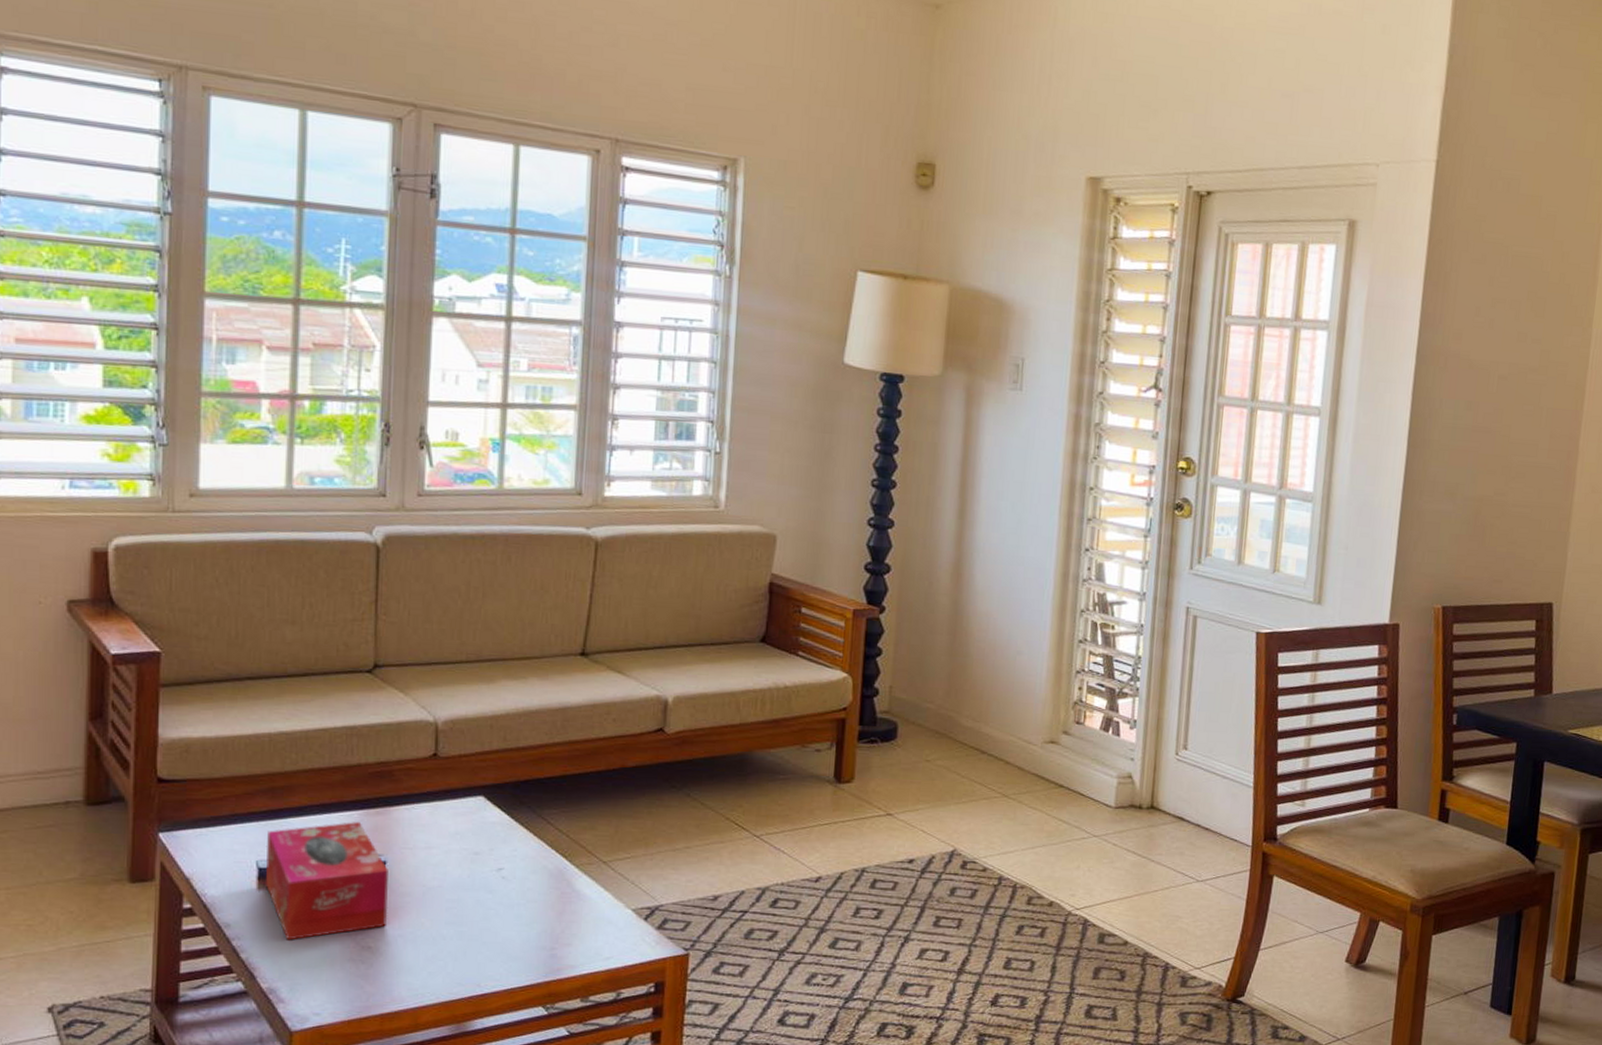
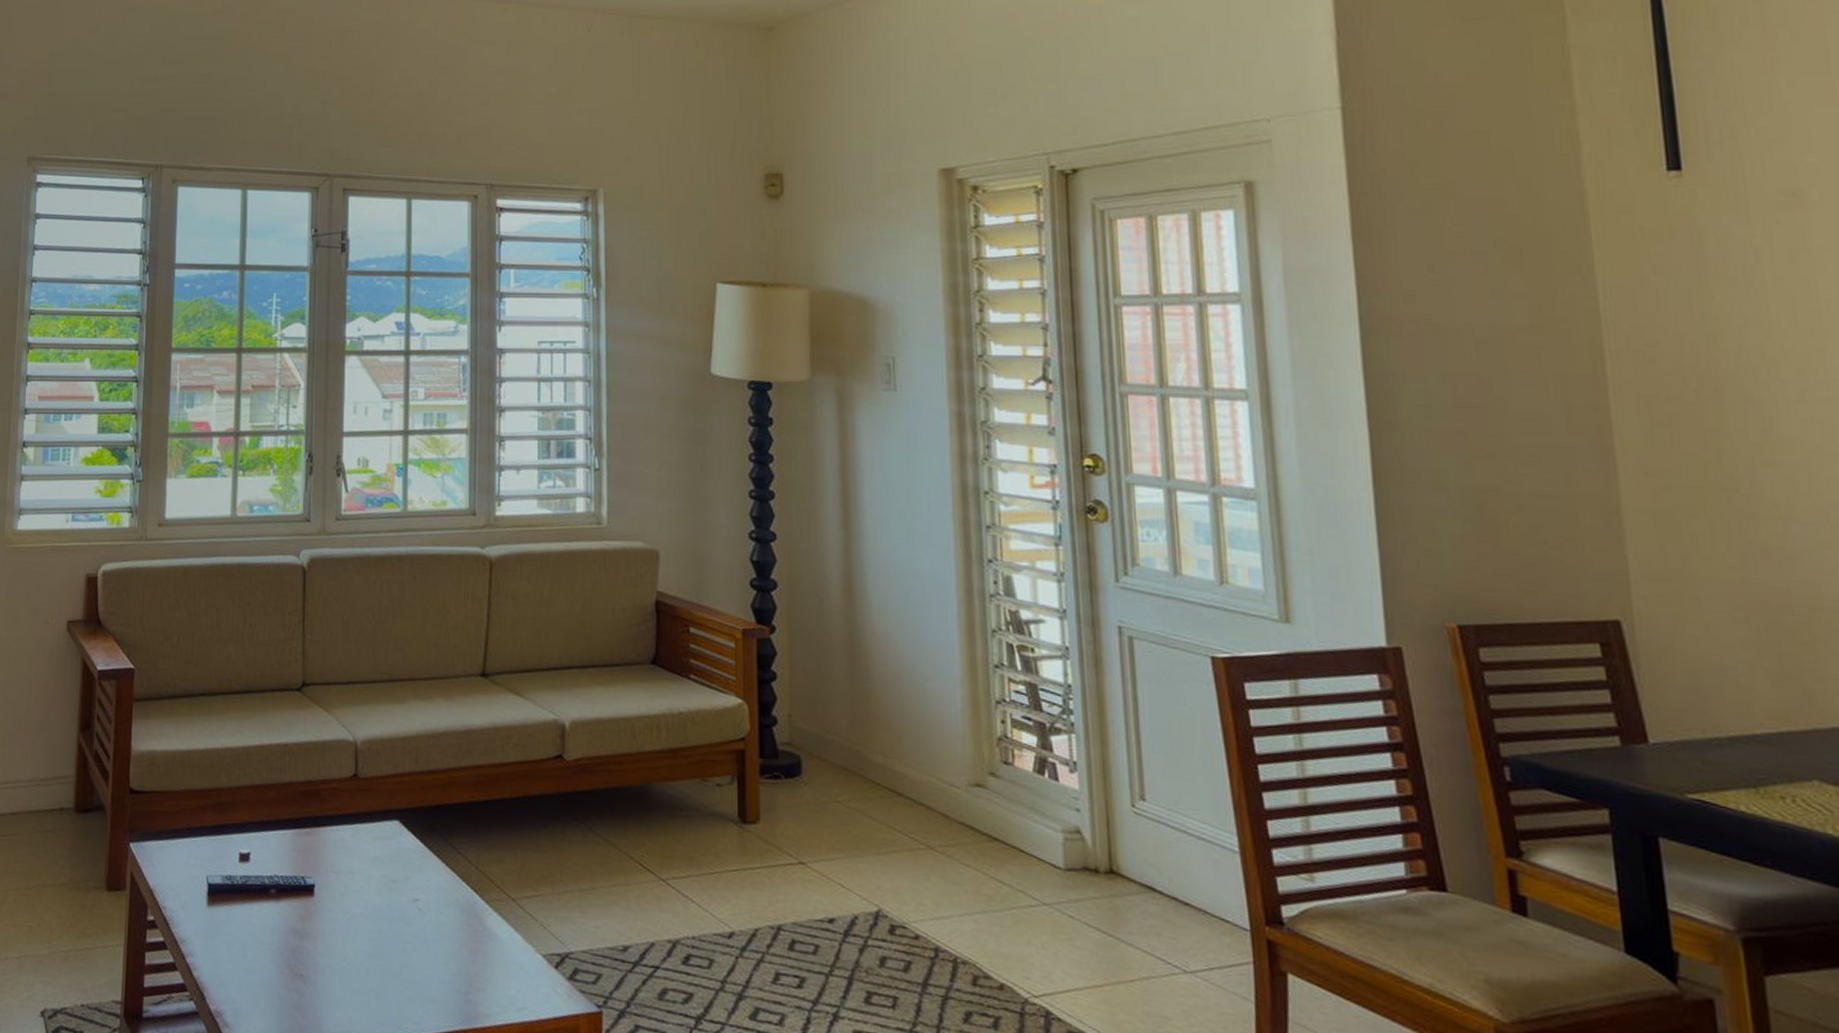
tissue box: present [266,822,388,940] -> none [214,841,317,962]

